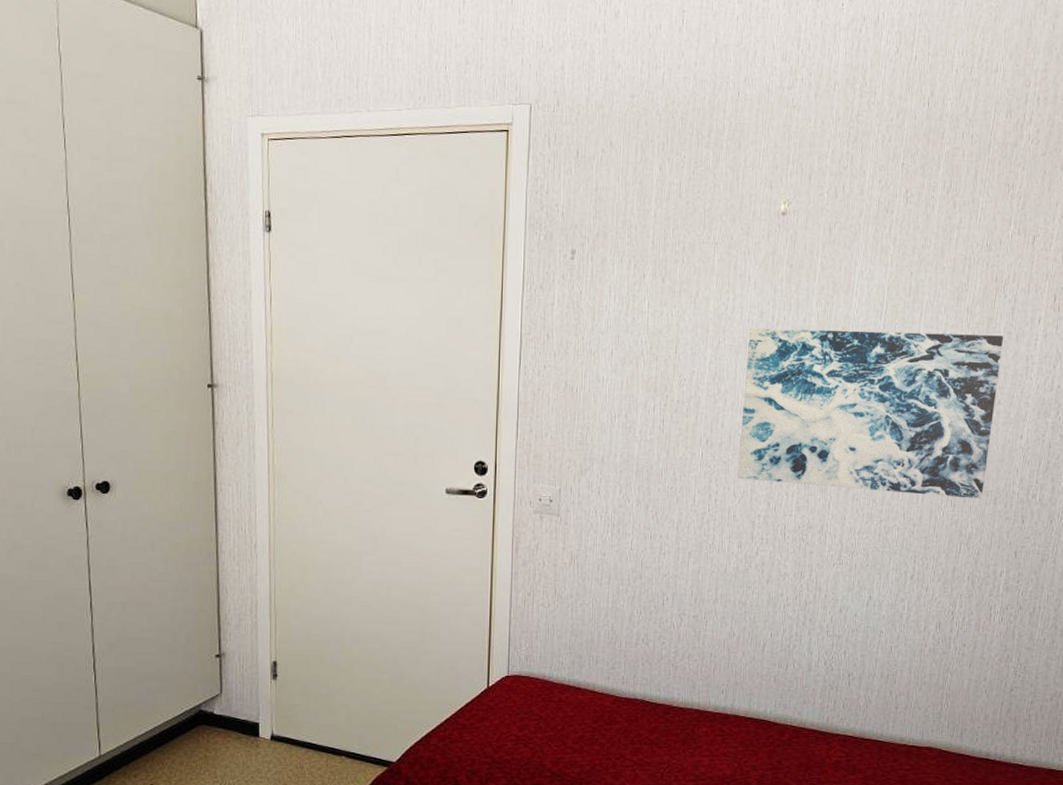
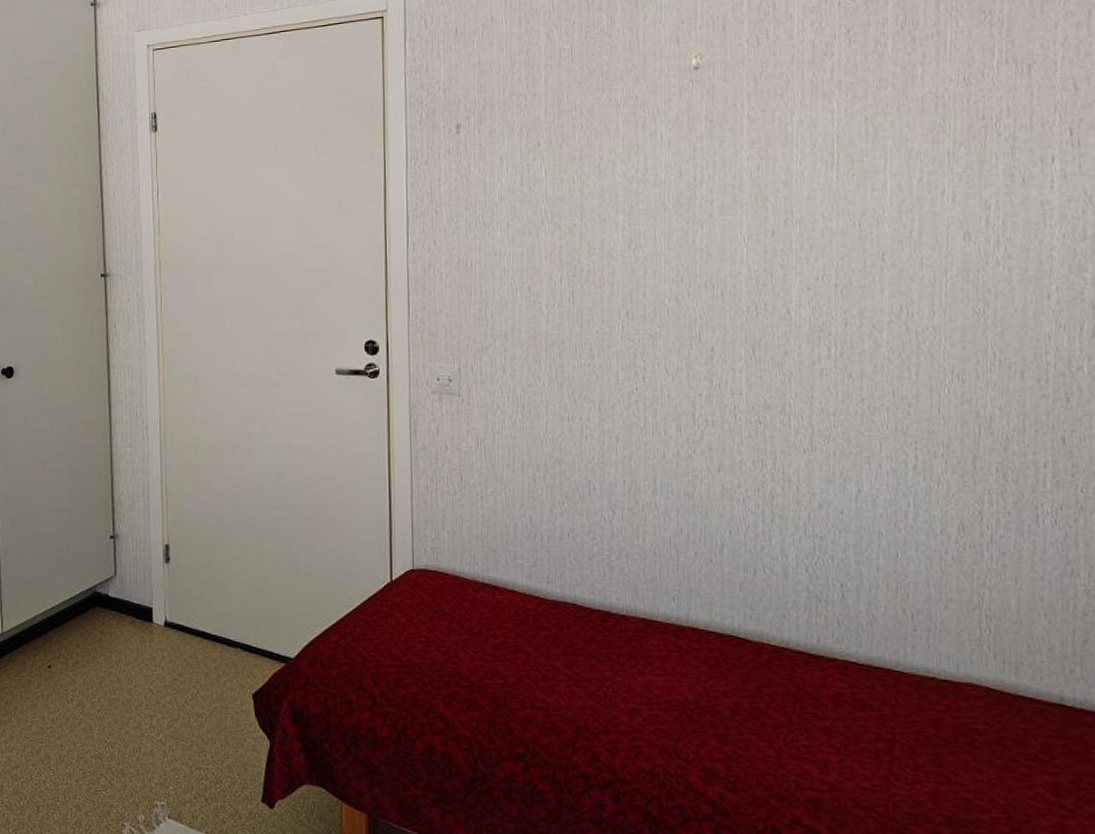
wall art: present [737,328,1003,499] -> none [667,180,1005,372]

